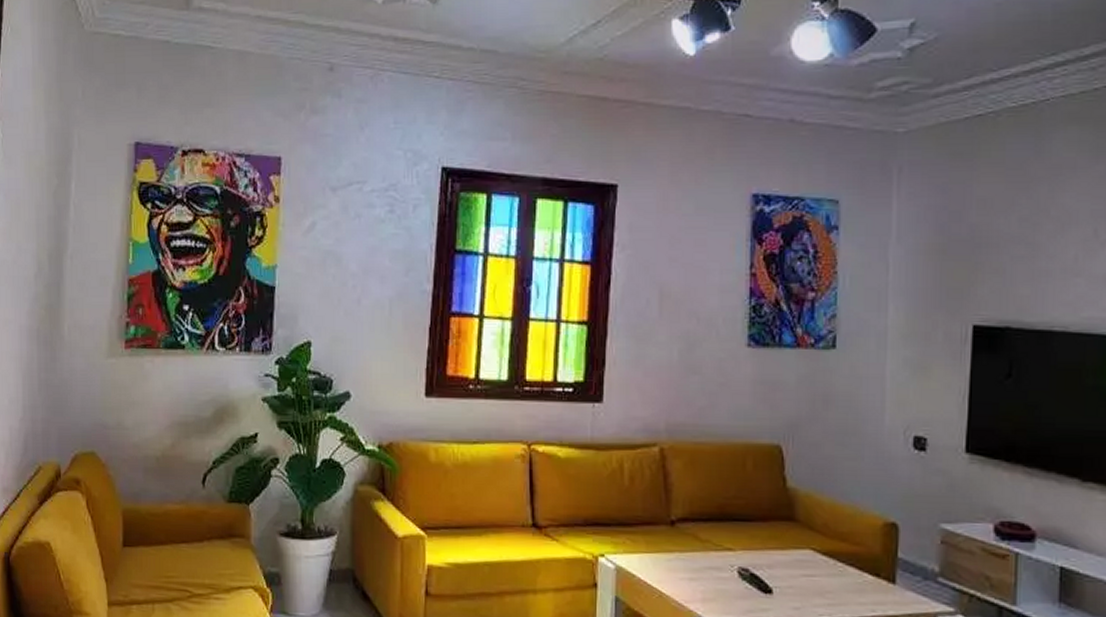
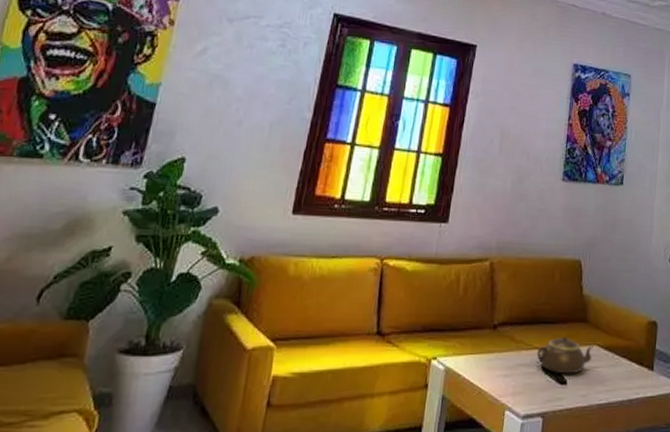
teapot: none [729,538,807,582] -> present [536,337,594,374]

